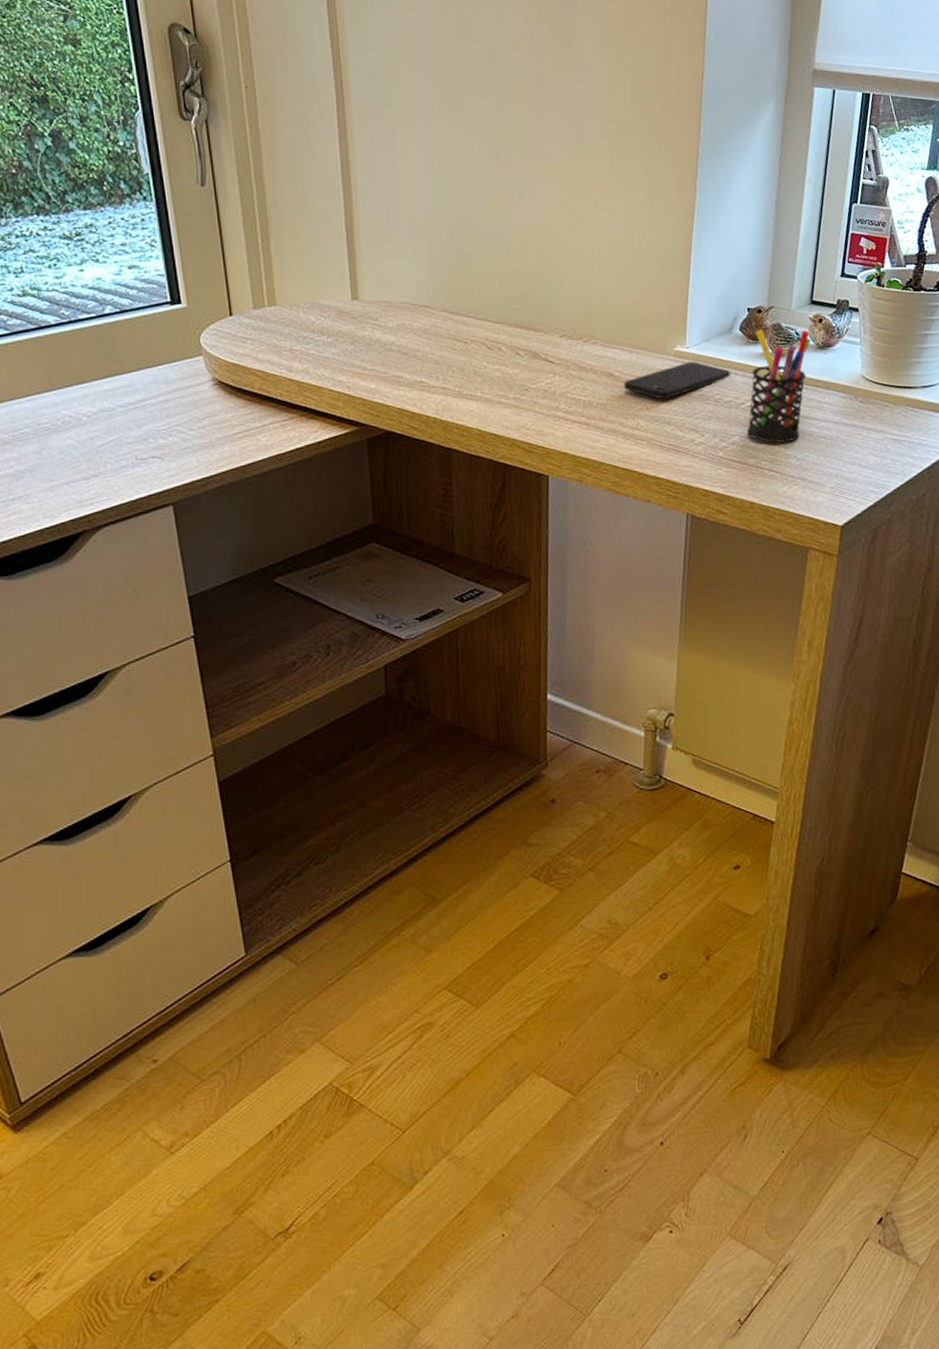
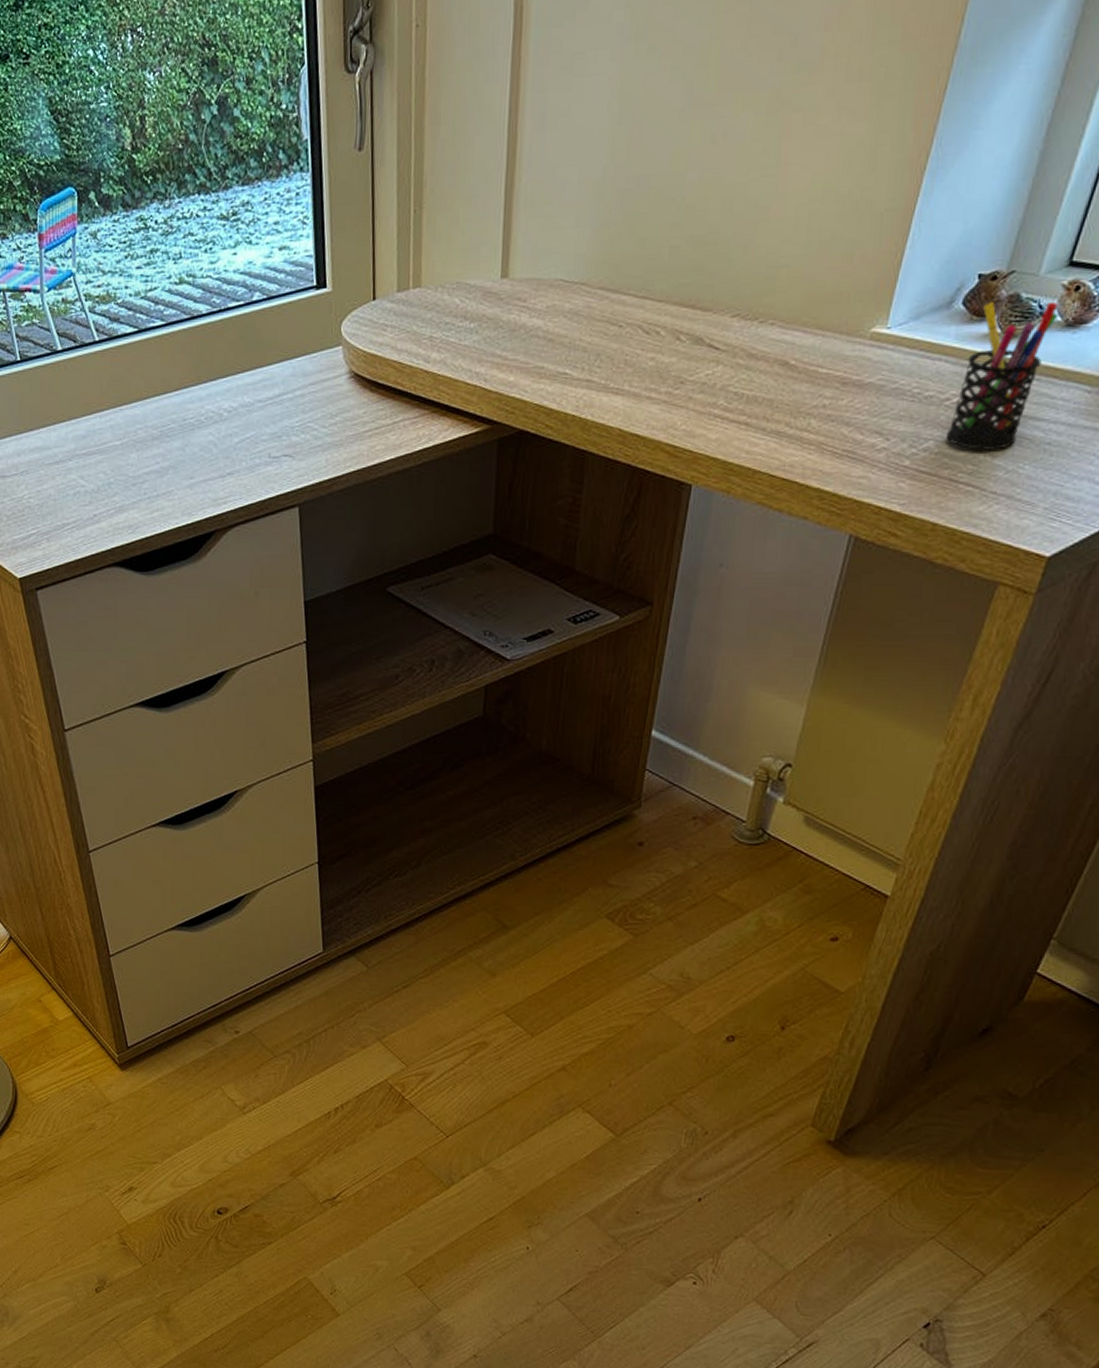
smartphone: present [623,361,730,400] -> none [799,346,939,394]

